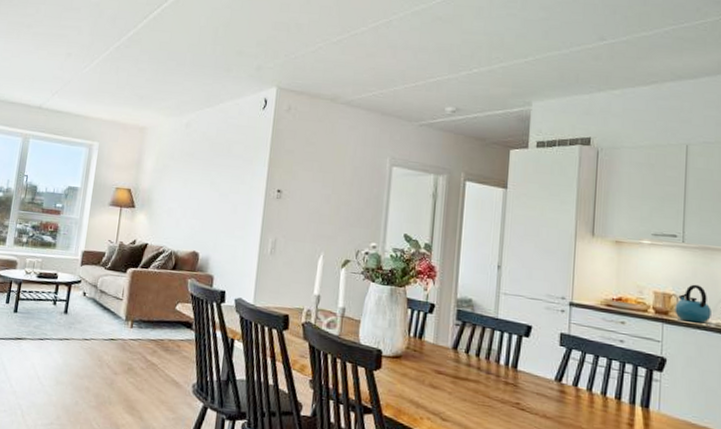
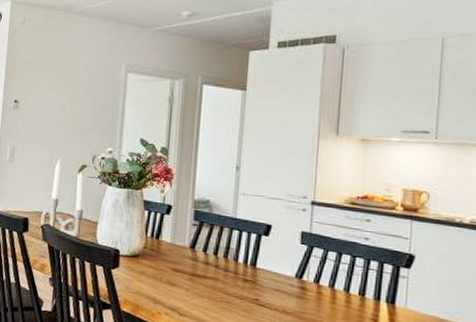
kettle: present [675,284,711,324] -> none [425,181,466,220]

